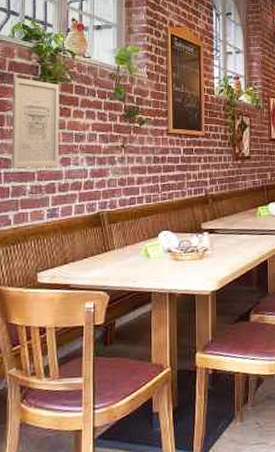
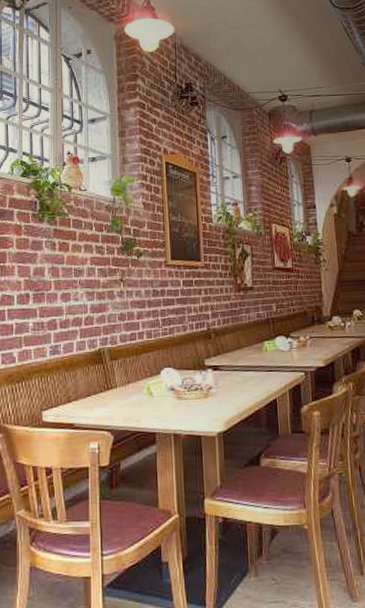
wall art: present [11,77,60,169] -> none [13,213,59,305]

